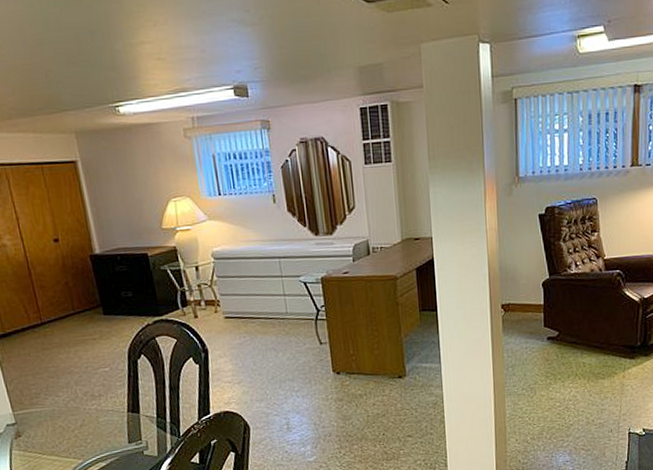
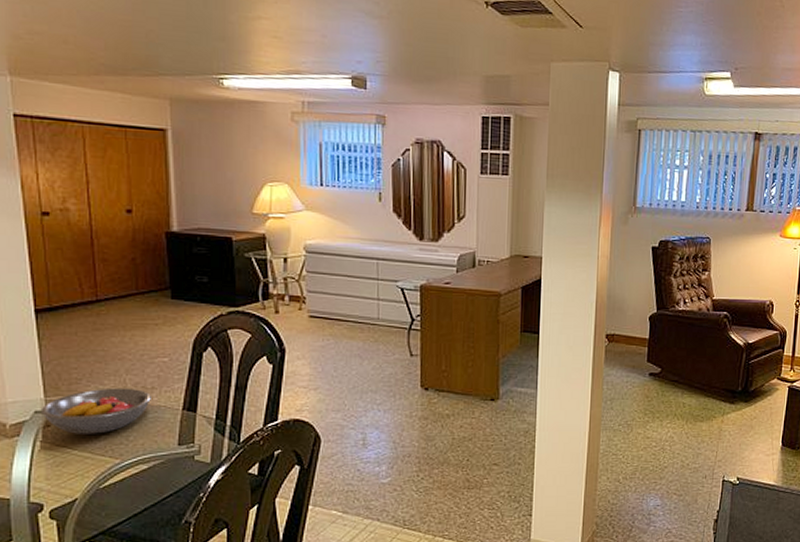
fruit bowl: none [11,397,100,441] -> present [40,387,151,434]

